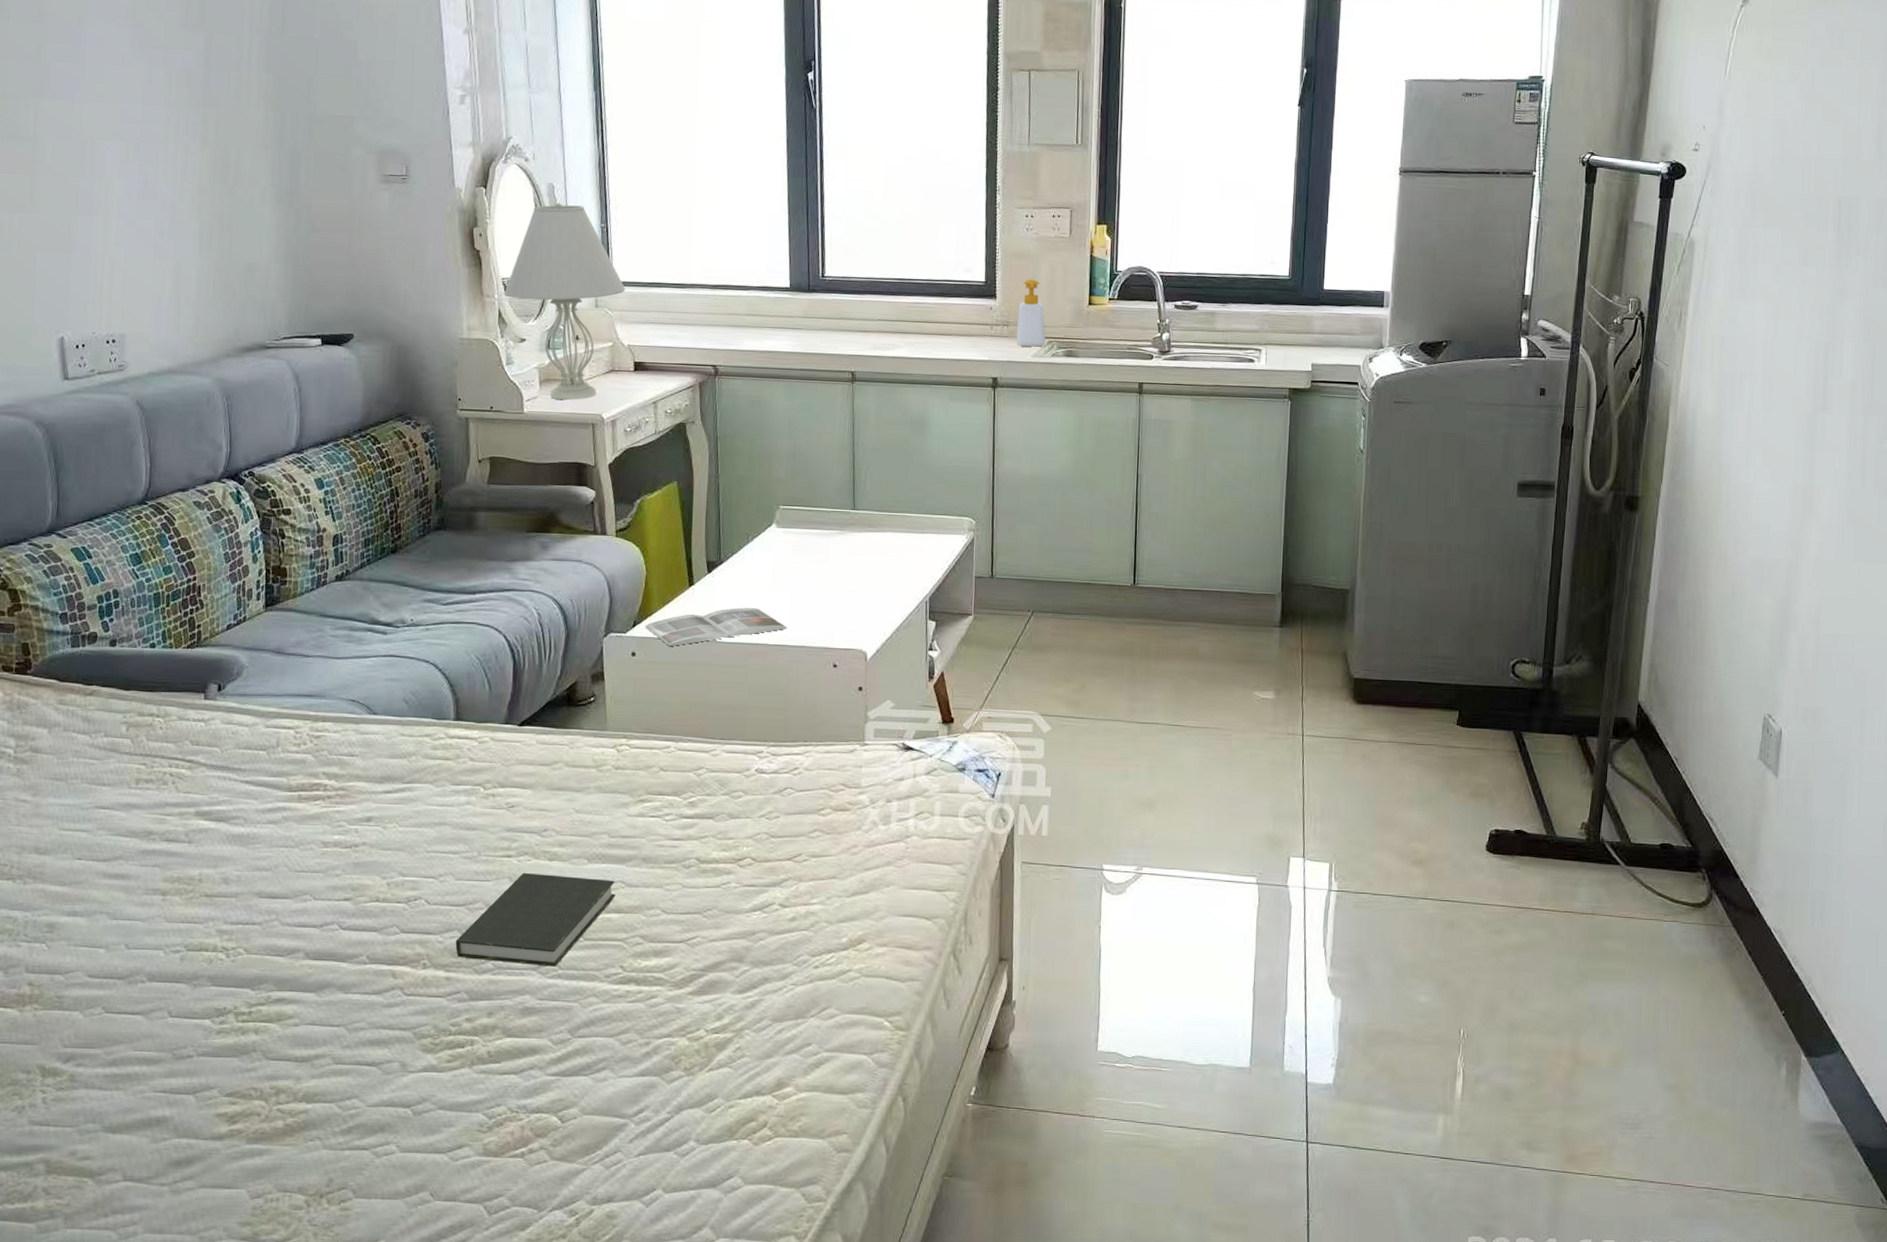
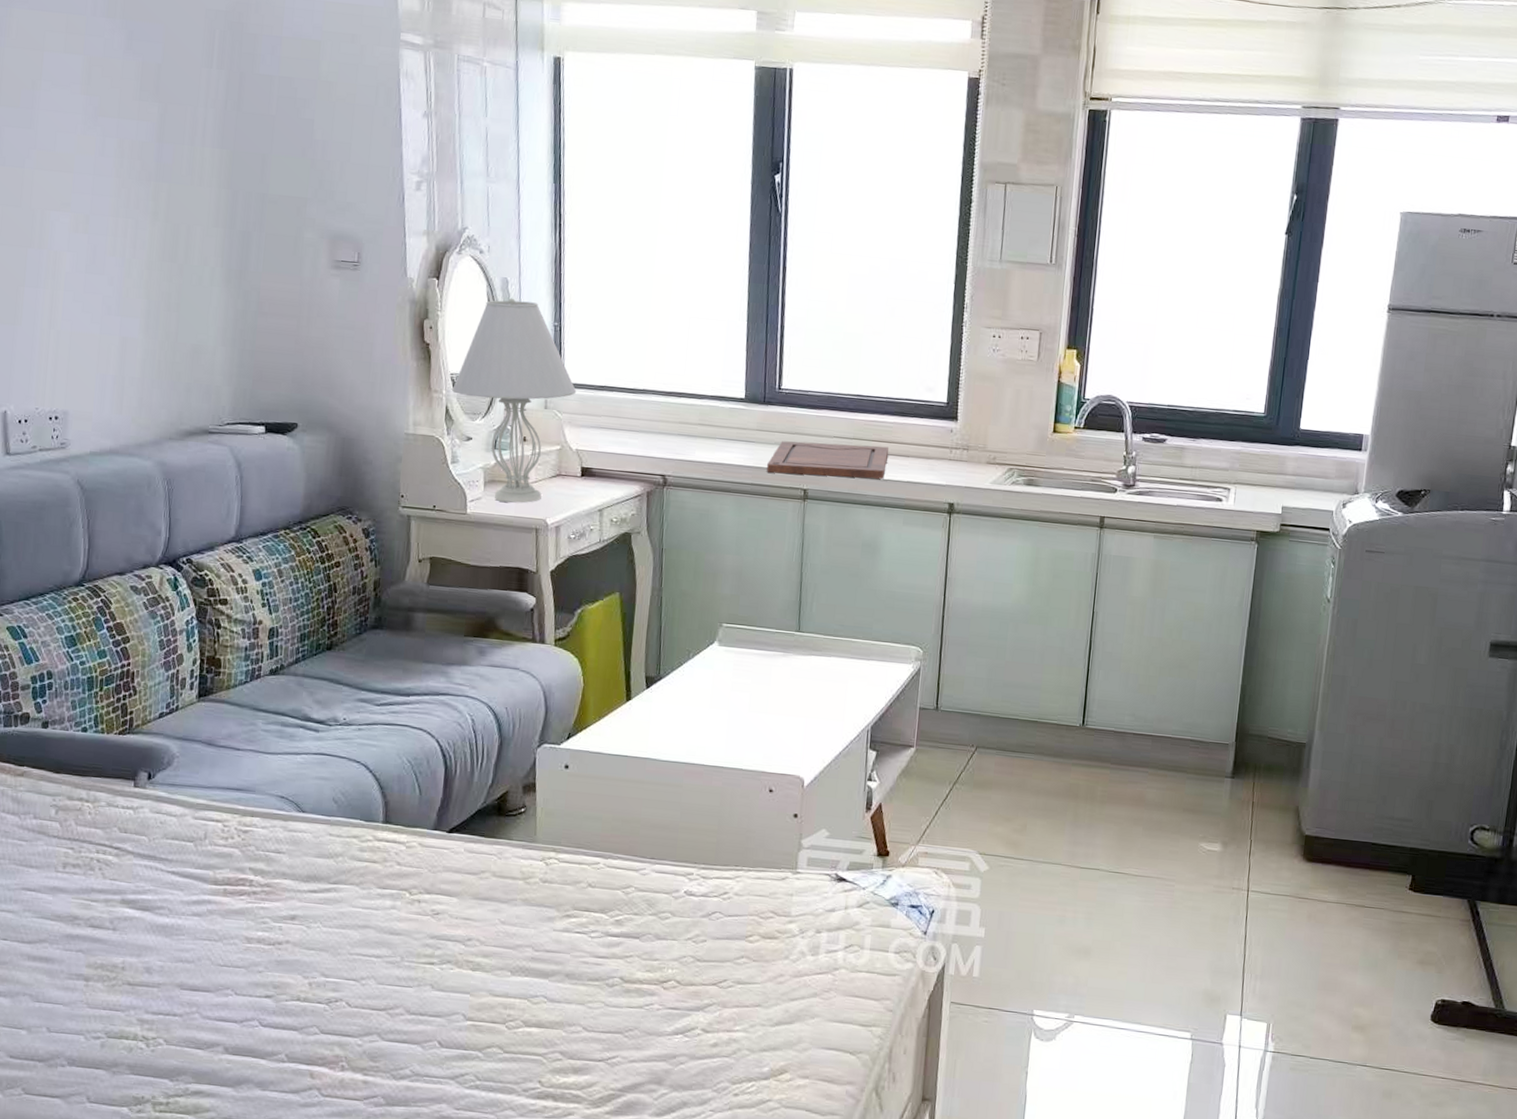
book: present [455,872,616,967] -> none [374,980,537,1078]
magazine: present [645,607,788,647] -> none [579,725,725,762]
cutting board: none [815,326,932,358] -> present [767,441,889,479]
soap bottle: present [1016,279,1046,347] -> none [975,402,1007,474]

